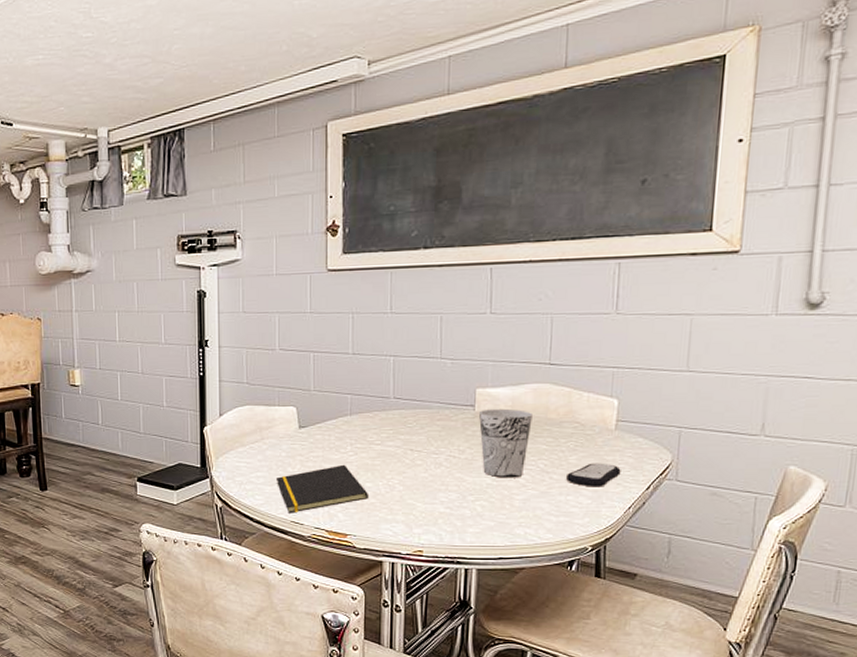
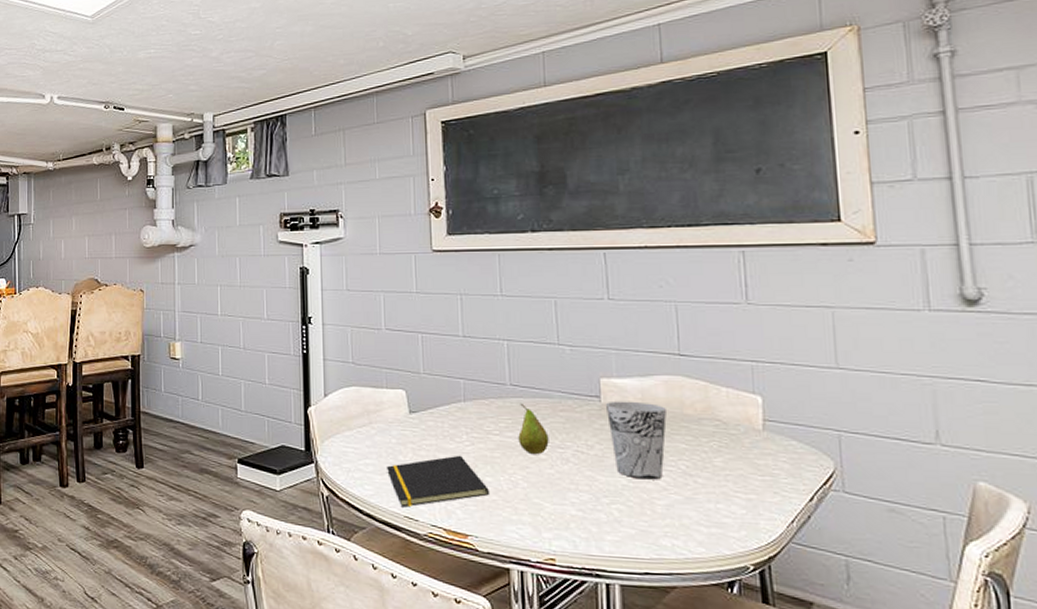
fruit: none [398,414,425,460] -> present [518,403,549,454]
remote control: present [566,463,621,487] -> none [713,466,777,496]

